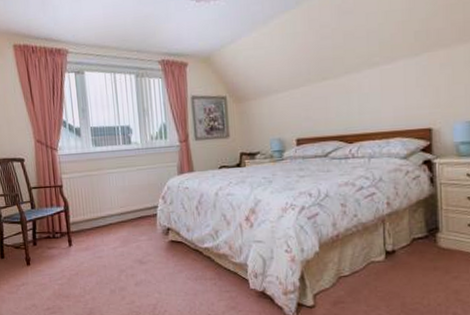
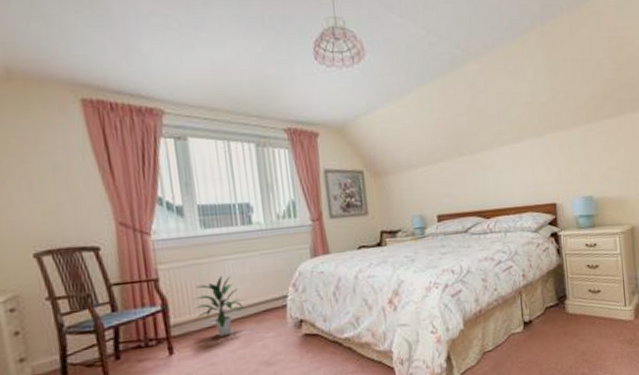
indoor plant: none [87,186,123,236] -> present [194,275,244,337]

